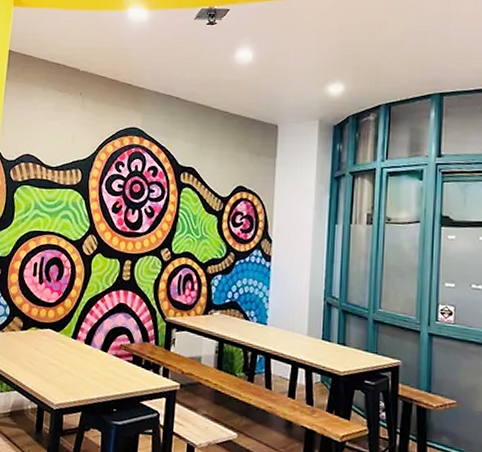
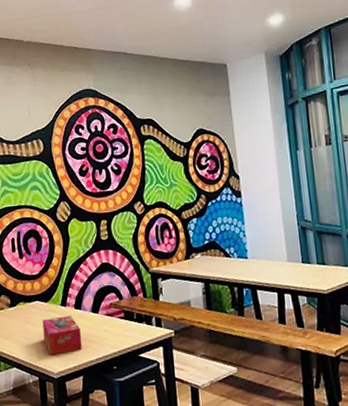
tissue box: none [49,348,88,387] -> present [42,315,82,355]

